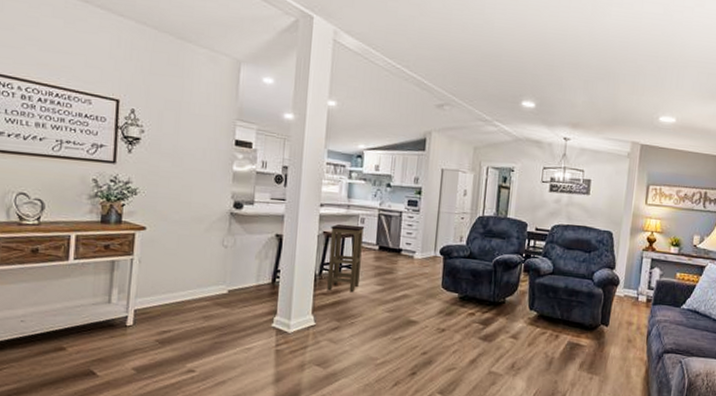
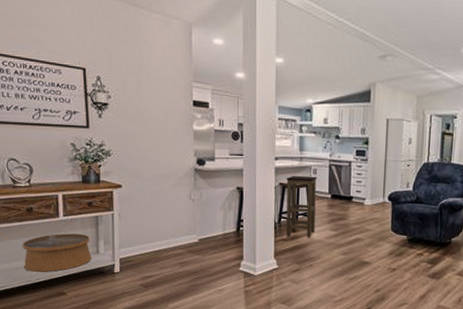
woven basket: none [18,279,102,323] -> present [23,233,92,272]

